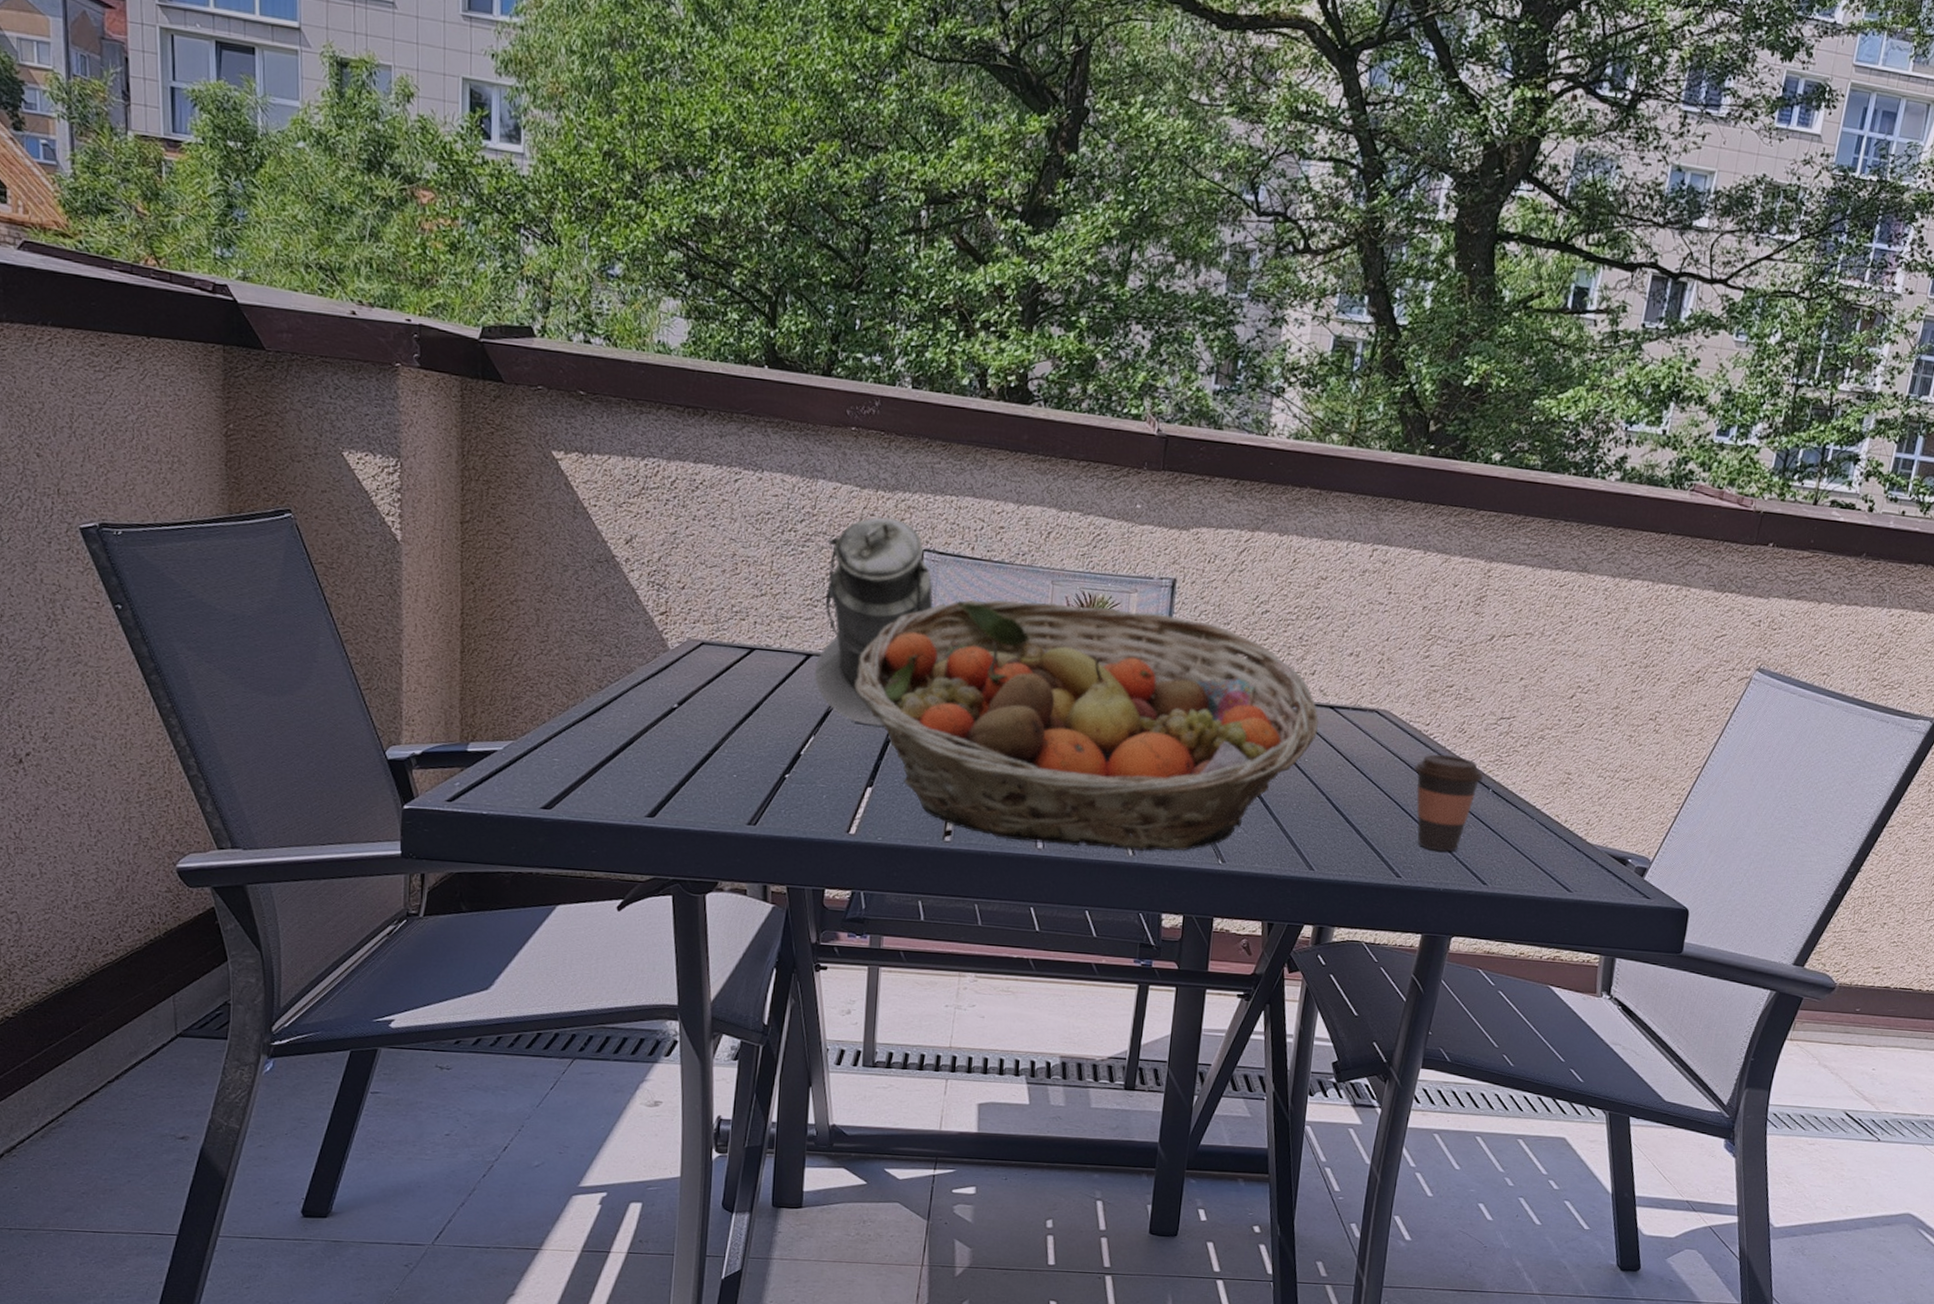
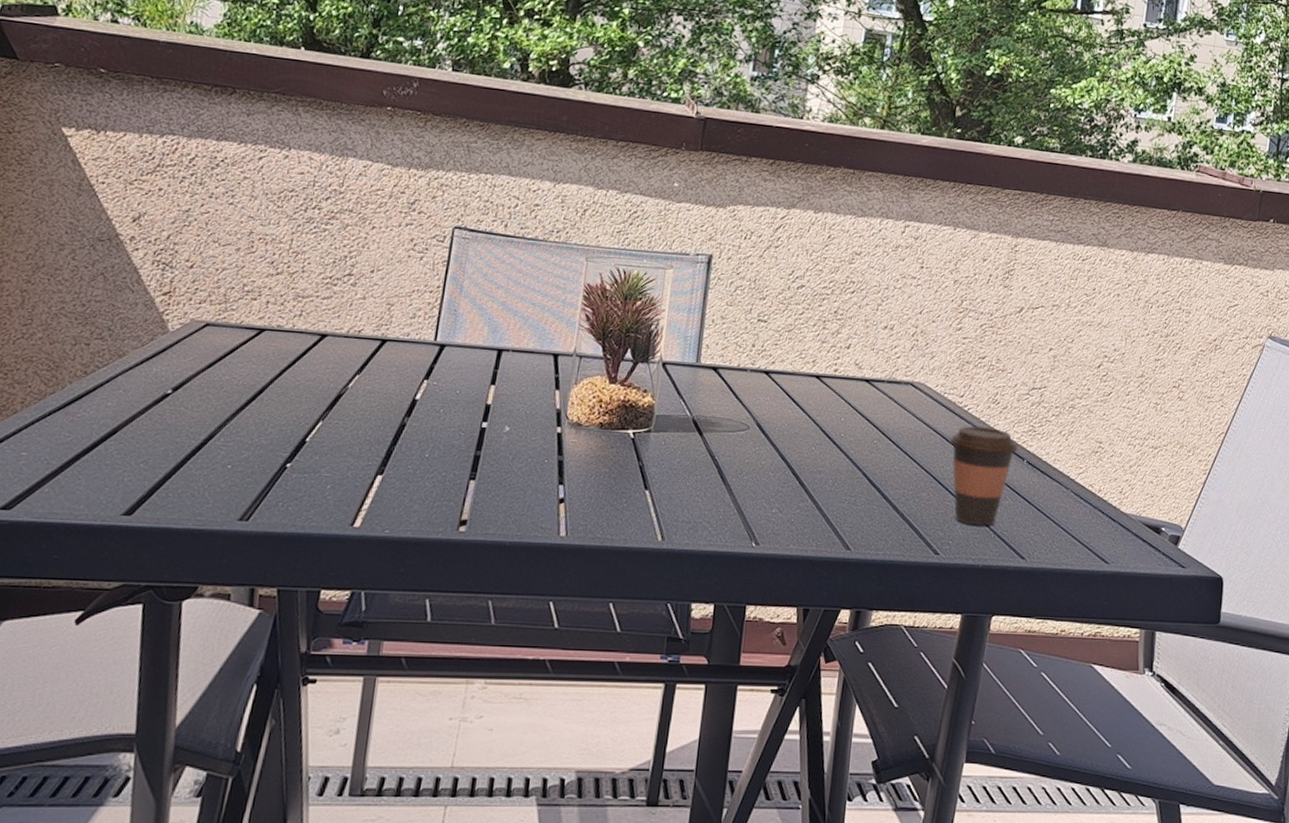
canister: present [814,517,933,727] -> none [327,195,462,410]
fruit basket: present [854,599,1319,852] -> none [371,277,854,537]

